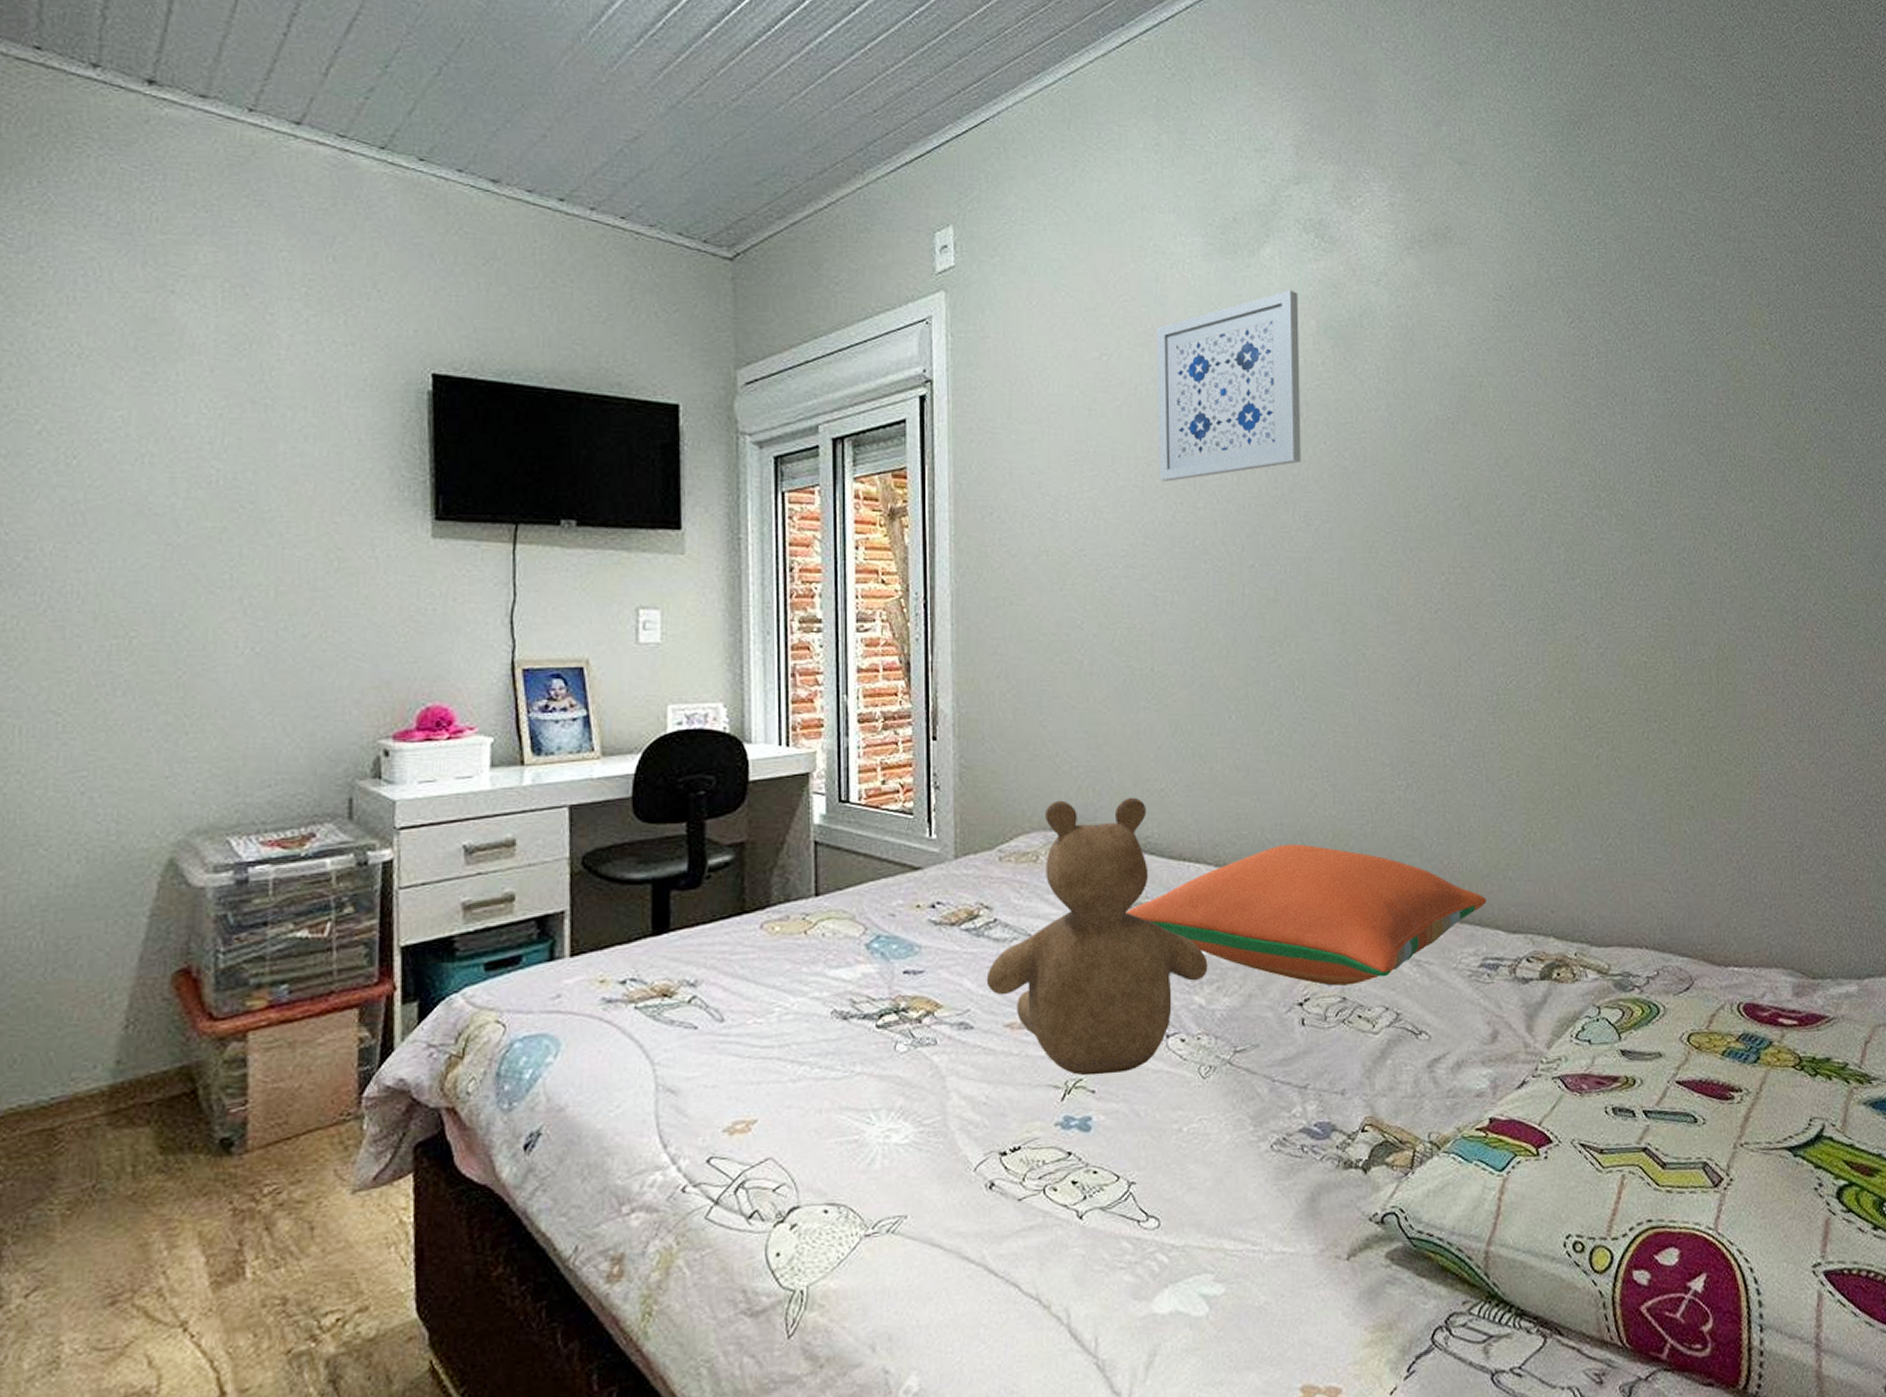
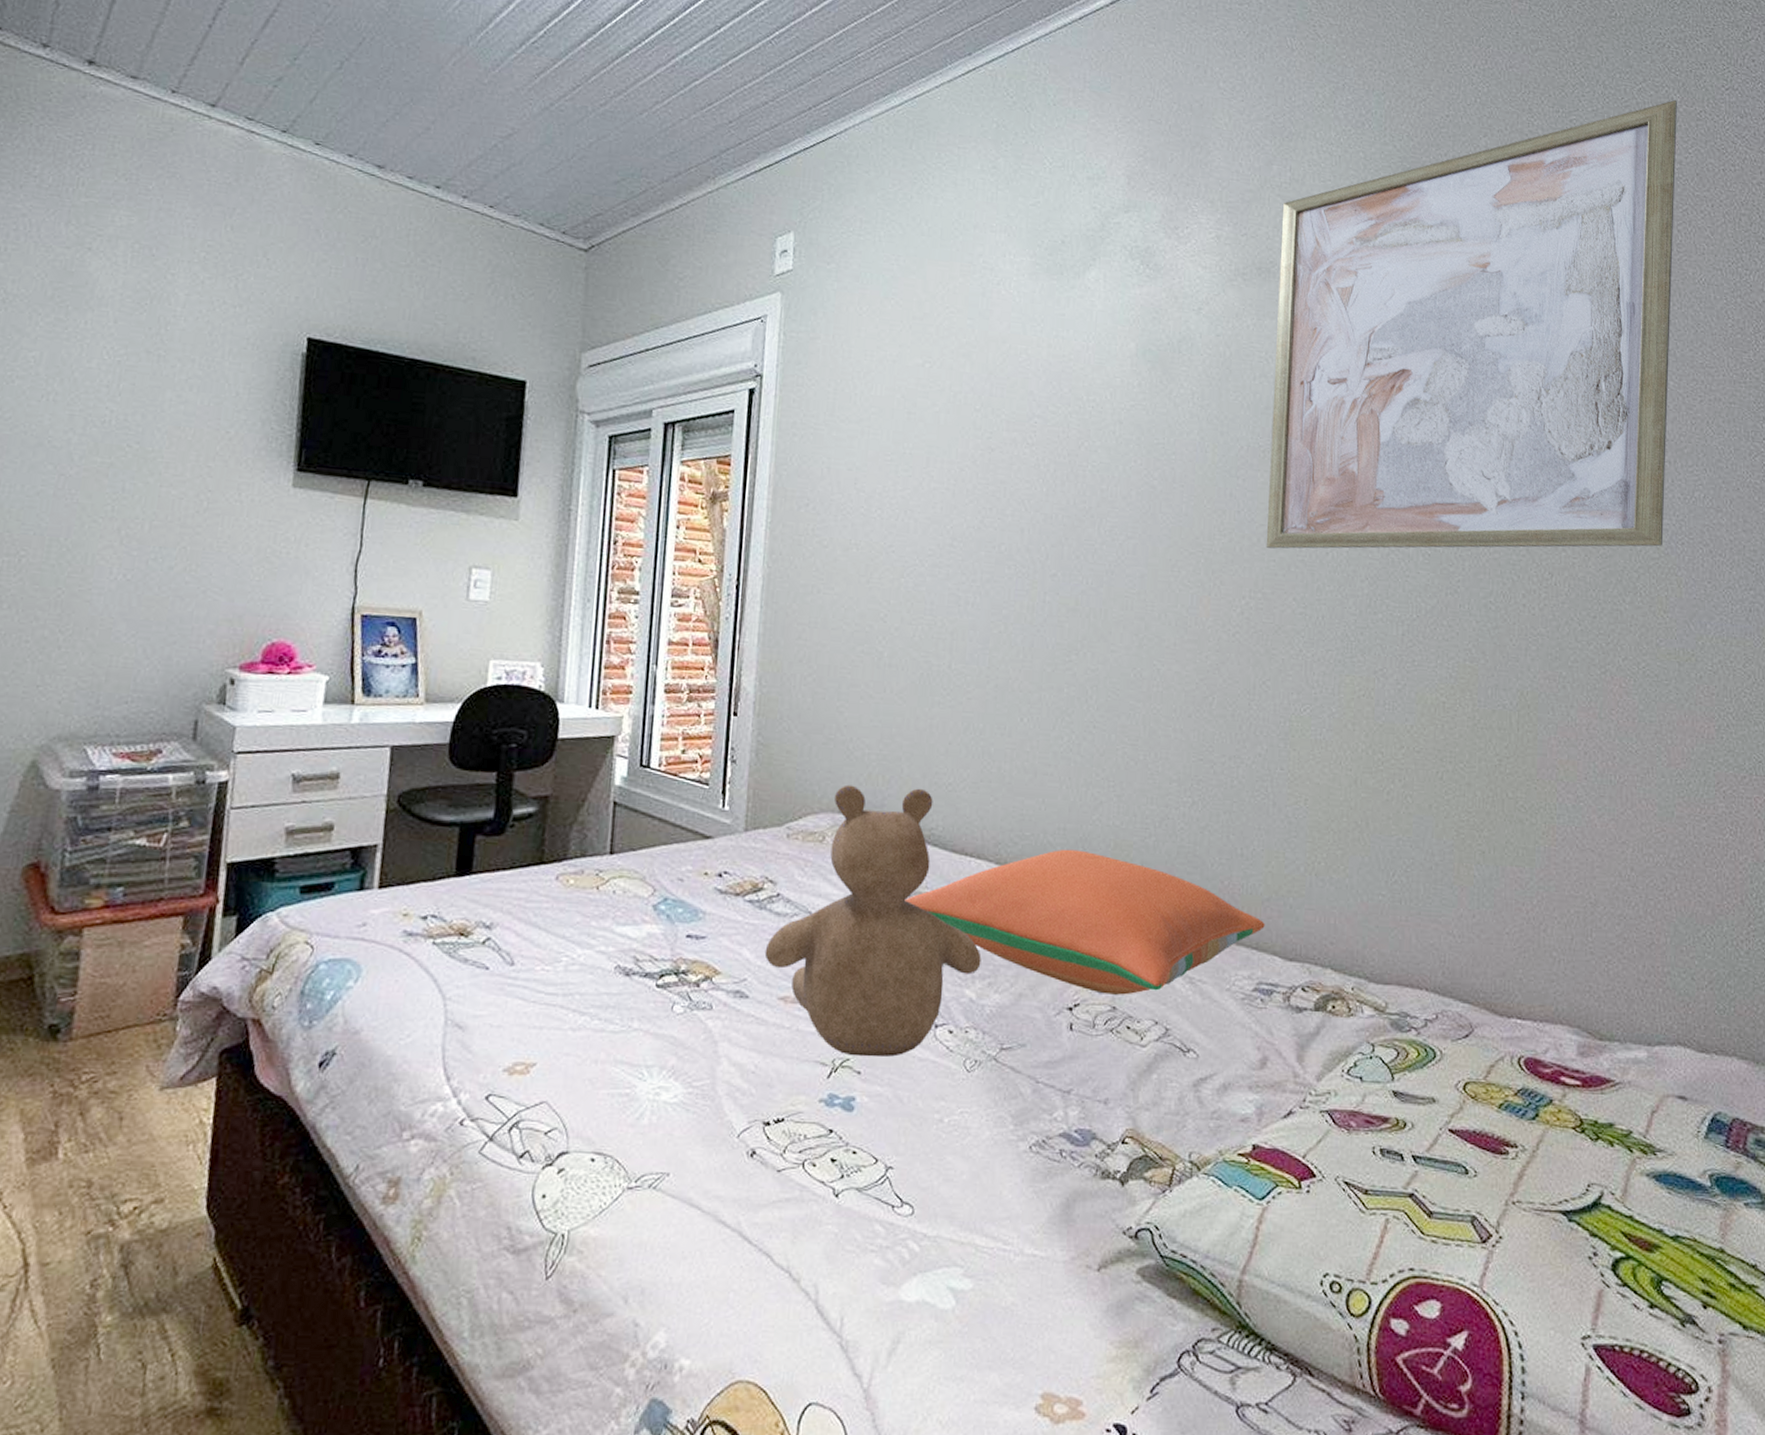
wall art: present [1156,289,1301,481] -> none [971,312,1120,488]
wall art: none [1454,37,1845,521] -> present [1266,99,1677,549]

